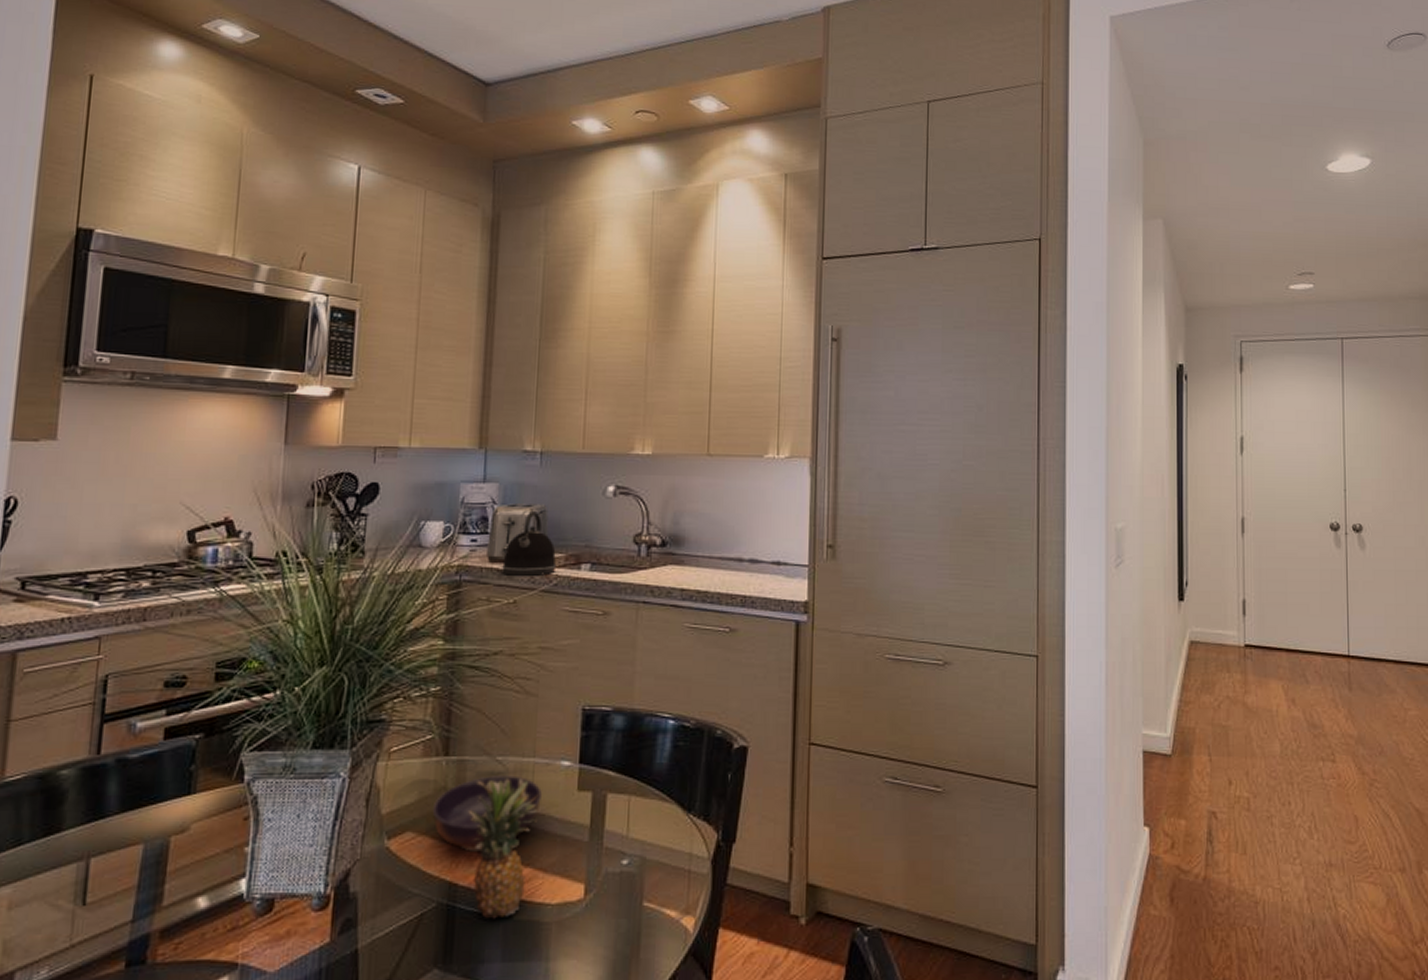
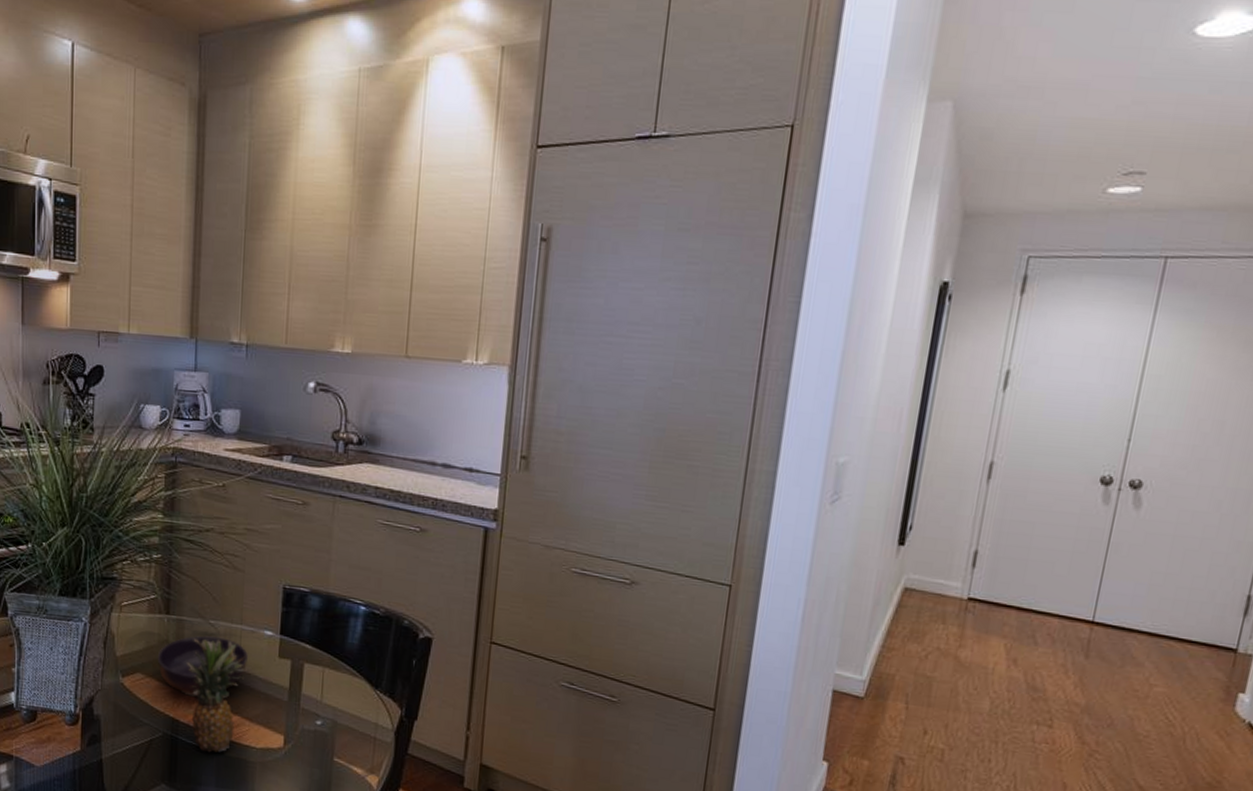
toaster: present [487,503,549,563] -> none [198,393,254,448]
kettle: present [502,510,557,576] -> none [212,401,261,463]

